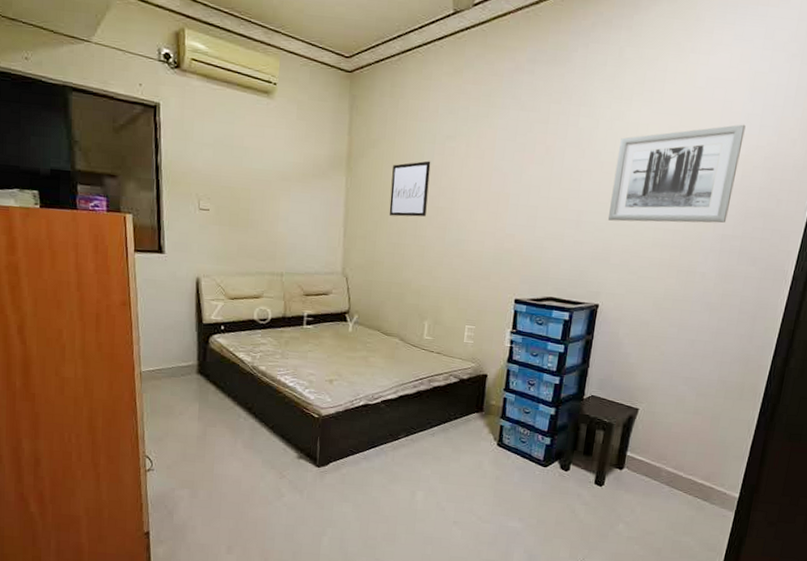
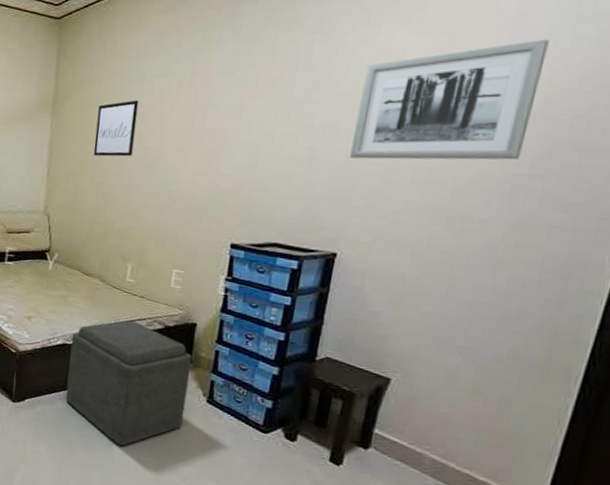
ottoman: none [370,375,484,495] -> present [65,319,192,446]

